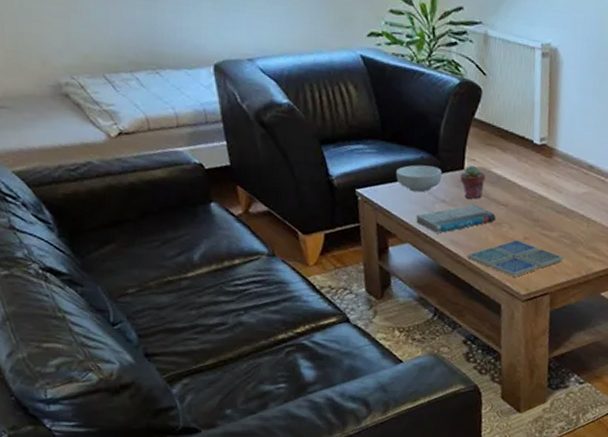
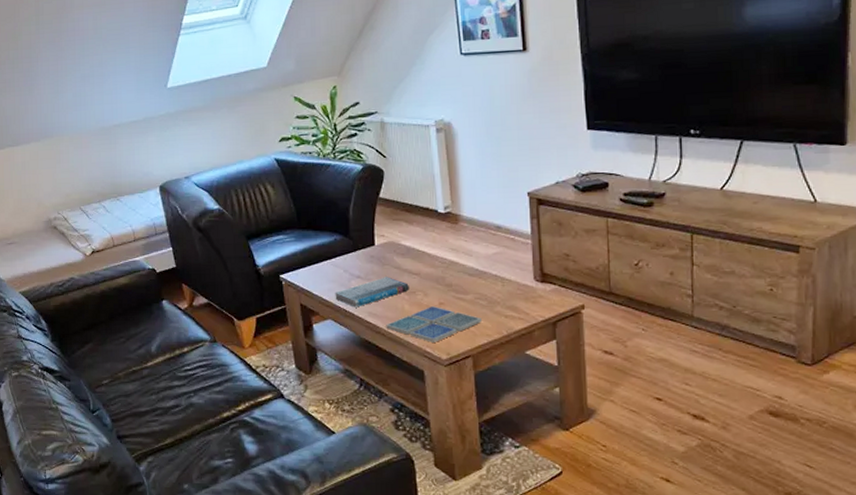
cereal bowl: present [396,165,443,193] -> none [314,246,355,272]
potted succulent: present [460,164,485,199] -> none [372,240,395,272]

